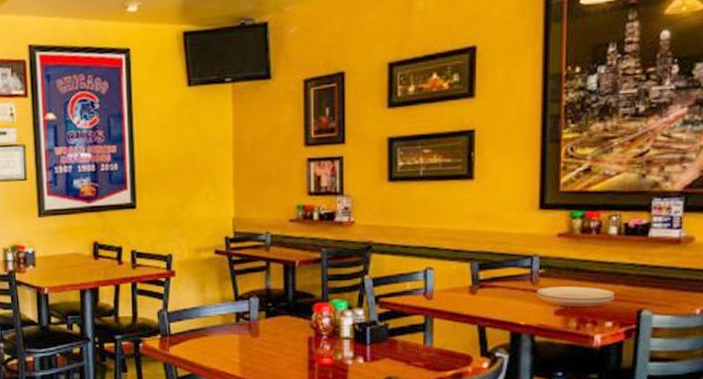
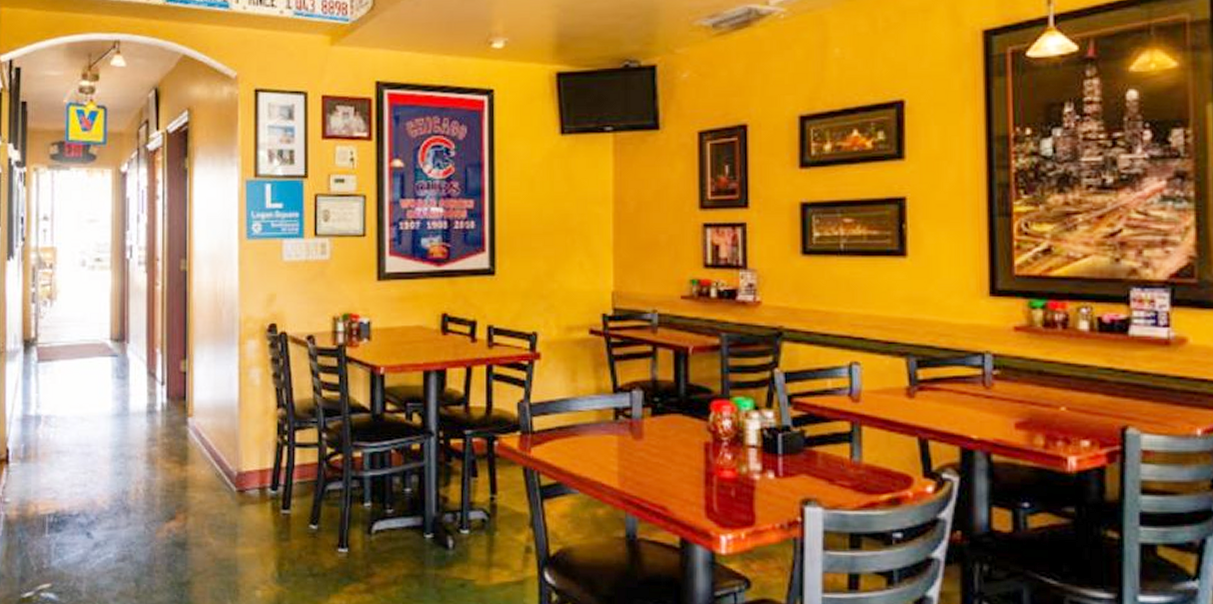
plate: present [536,286,615,308] -> none [990,393,1092,421]

